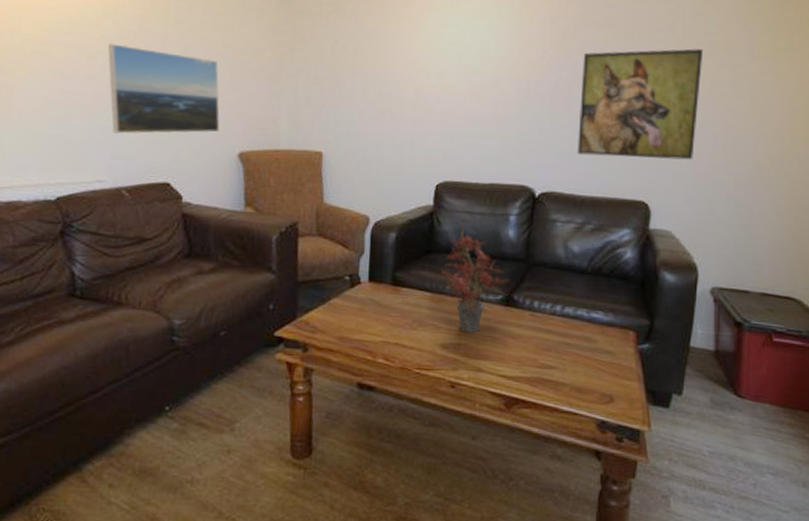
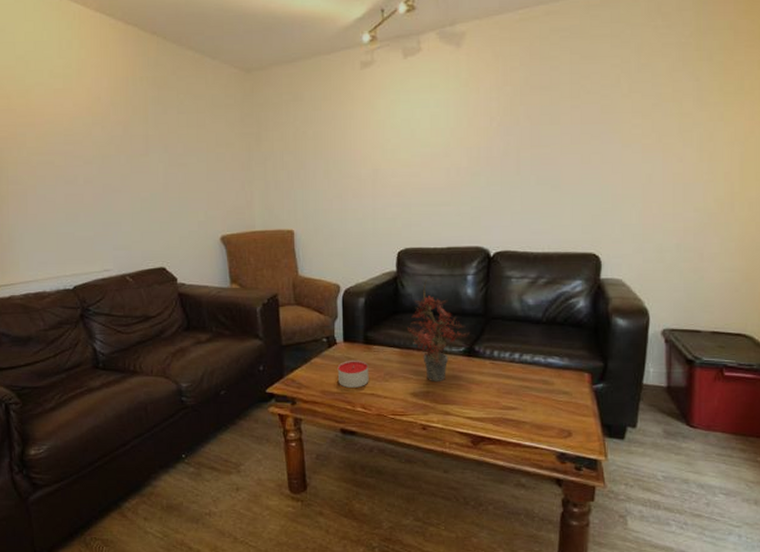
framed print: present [107,43,220,134] -> none [99,148,203,228]
candle: none [359,302,395,335] -> present [337,360,369,388]
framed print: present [577,48,704,160] -> none [528,102,650,214]

